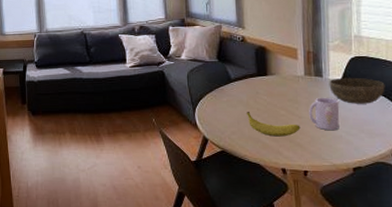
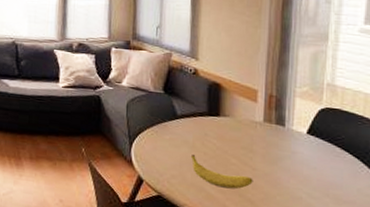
mug: present [309,97,340,130] -> none [265,149,302,190]
bowl: present [329,77,385,104] -> none [291,129,359,165]

